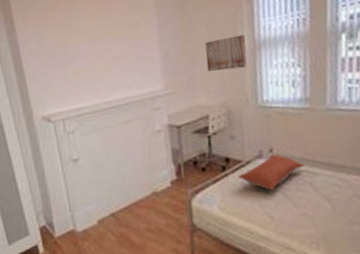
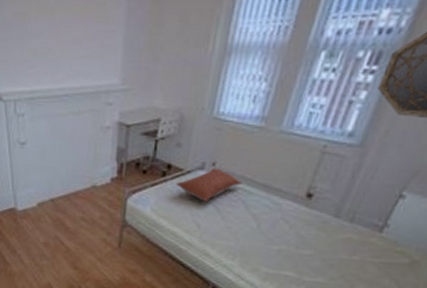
wall art: present [205,34,247,71] -> none [169,35,218,74]

